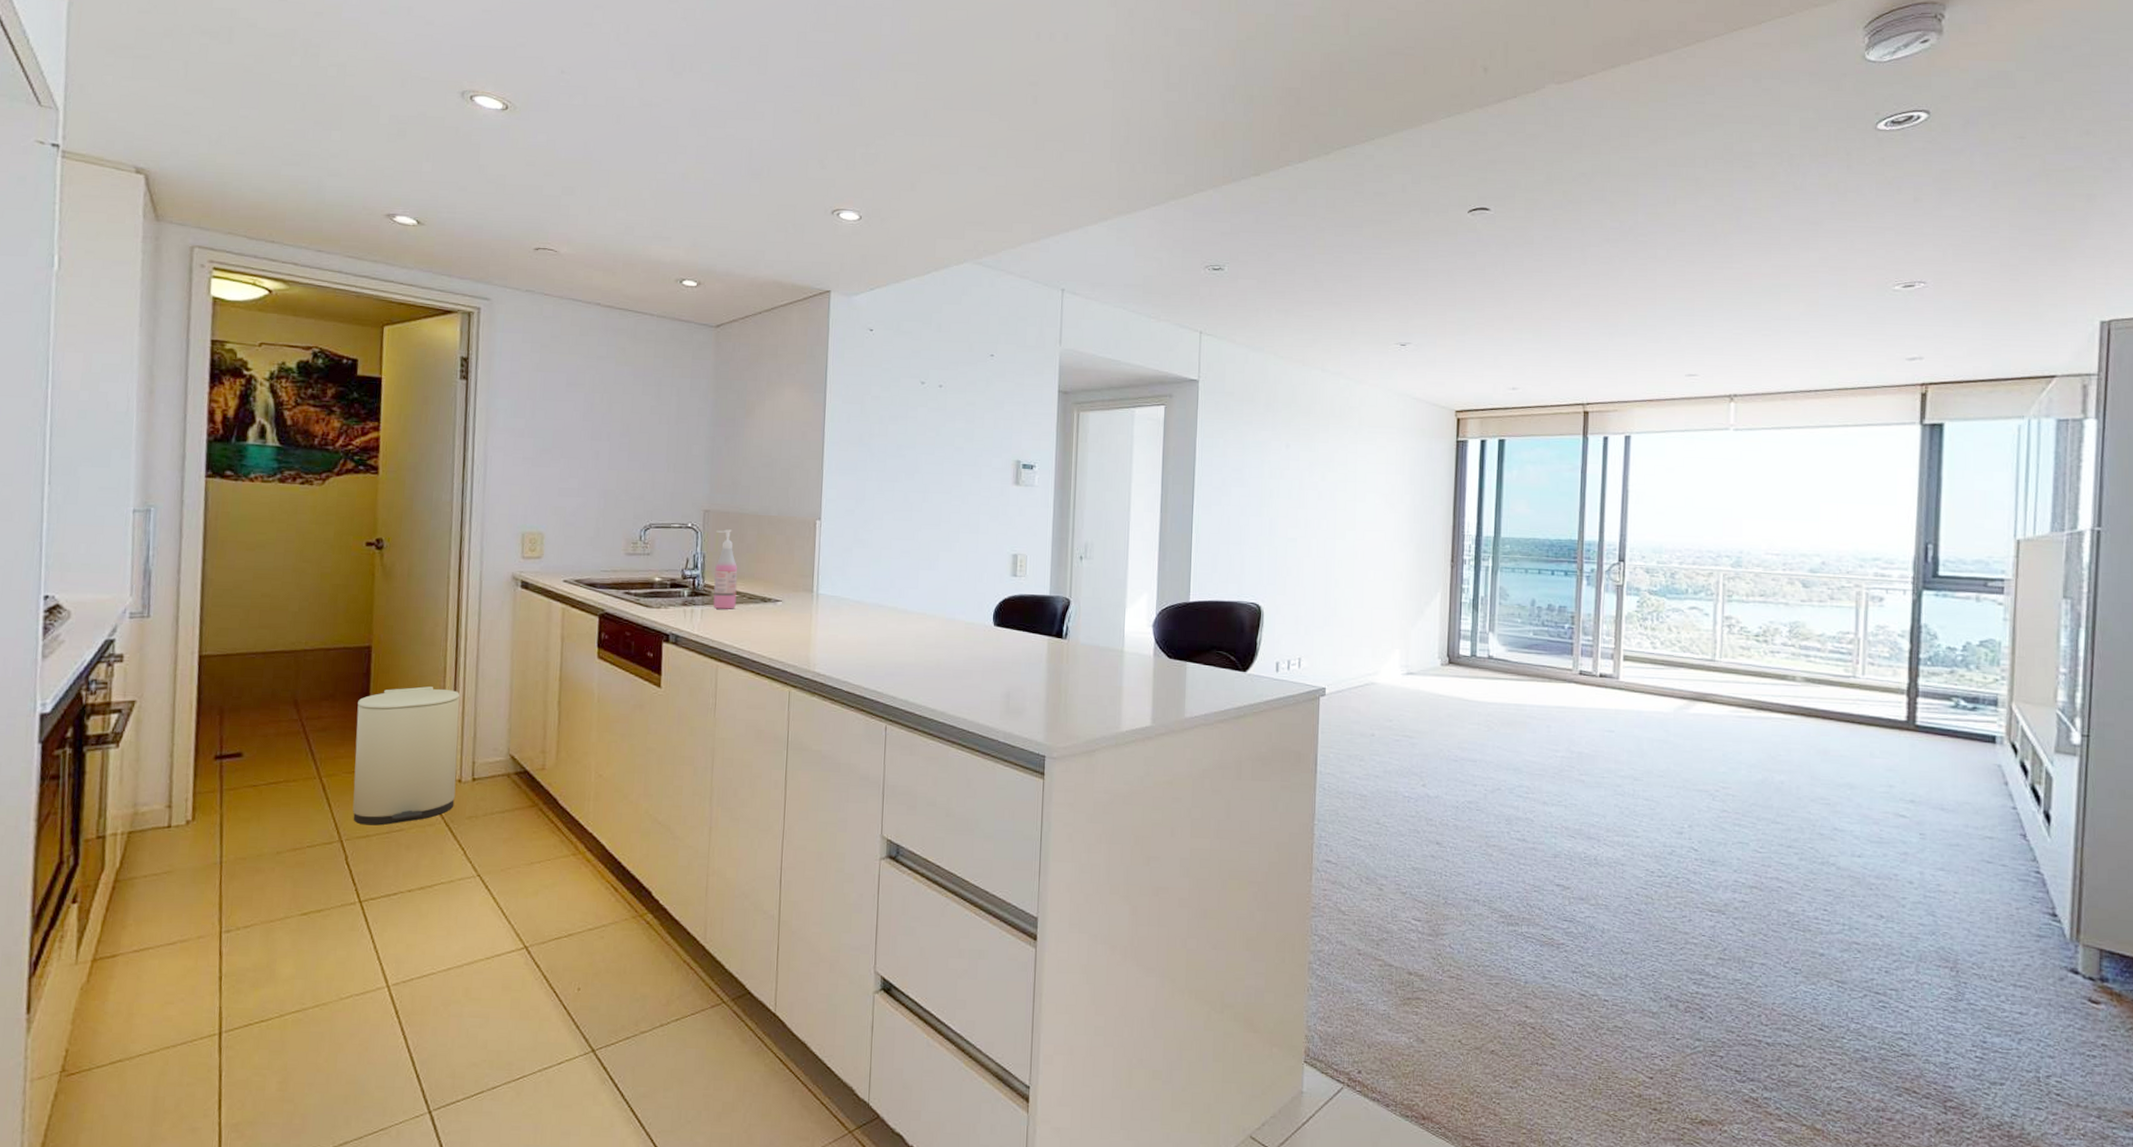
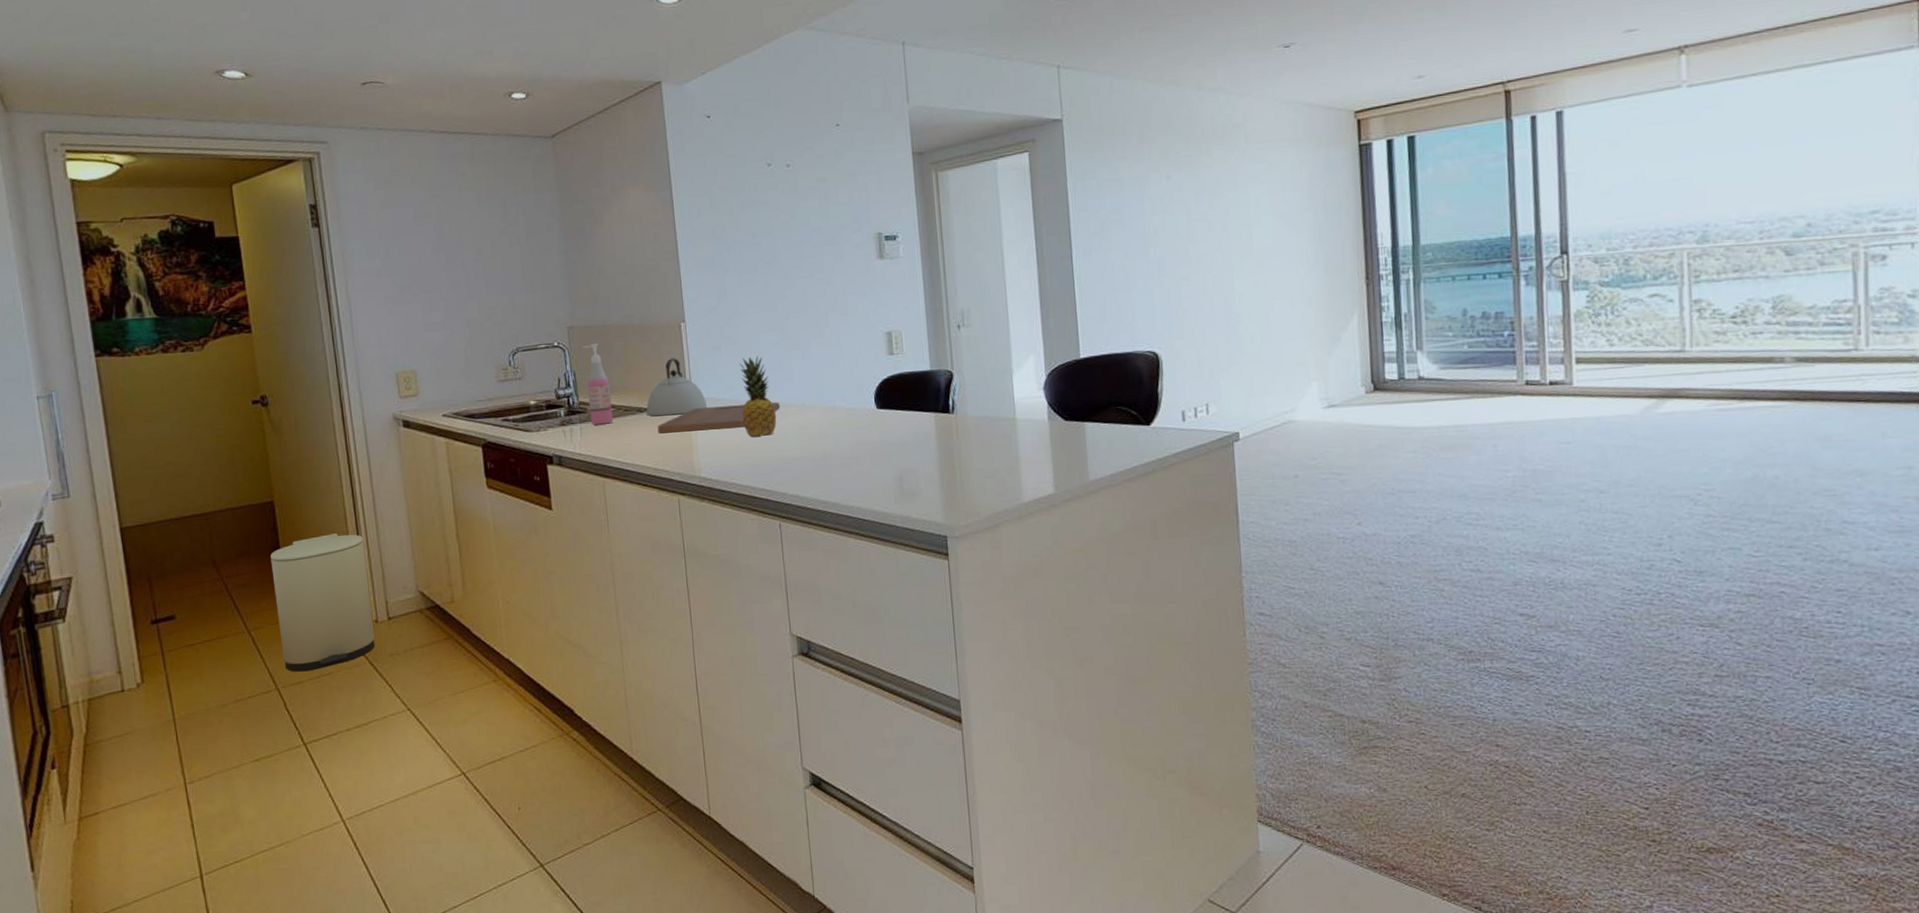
kettle: none [770,553,831,609] -> present [646,358,708,416]
cutting board: none [778,604,901,628] -> present [657,402,780,434]
fruit: none [863,561,897,640] -> present [740,356,777,438]

